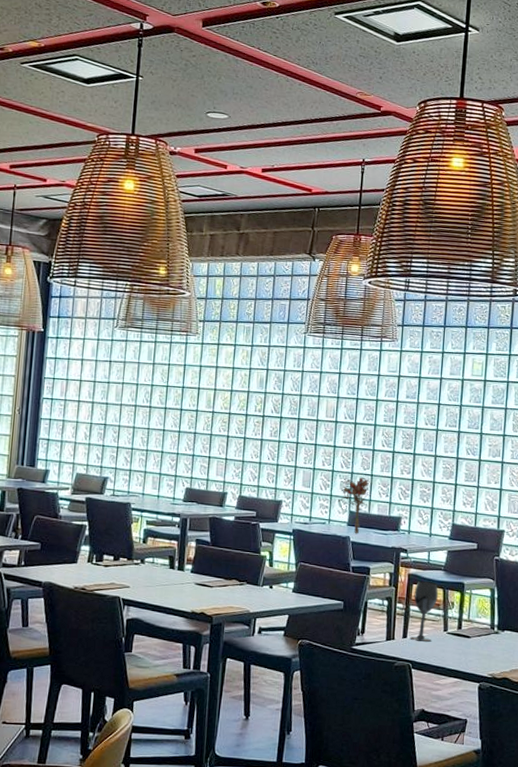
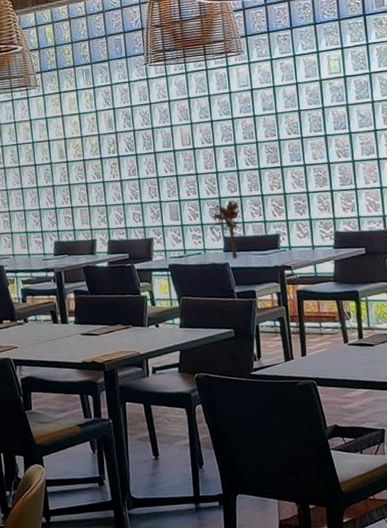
wine glass: present [410,580,438,642] -> none [306,295,333,358]

